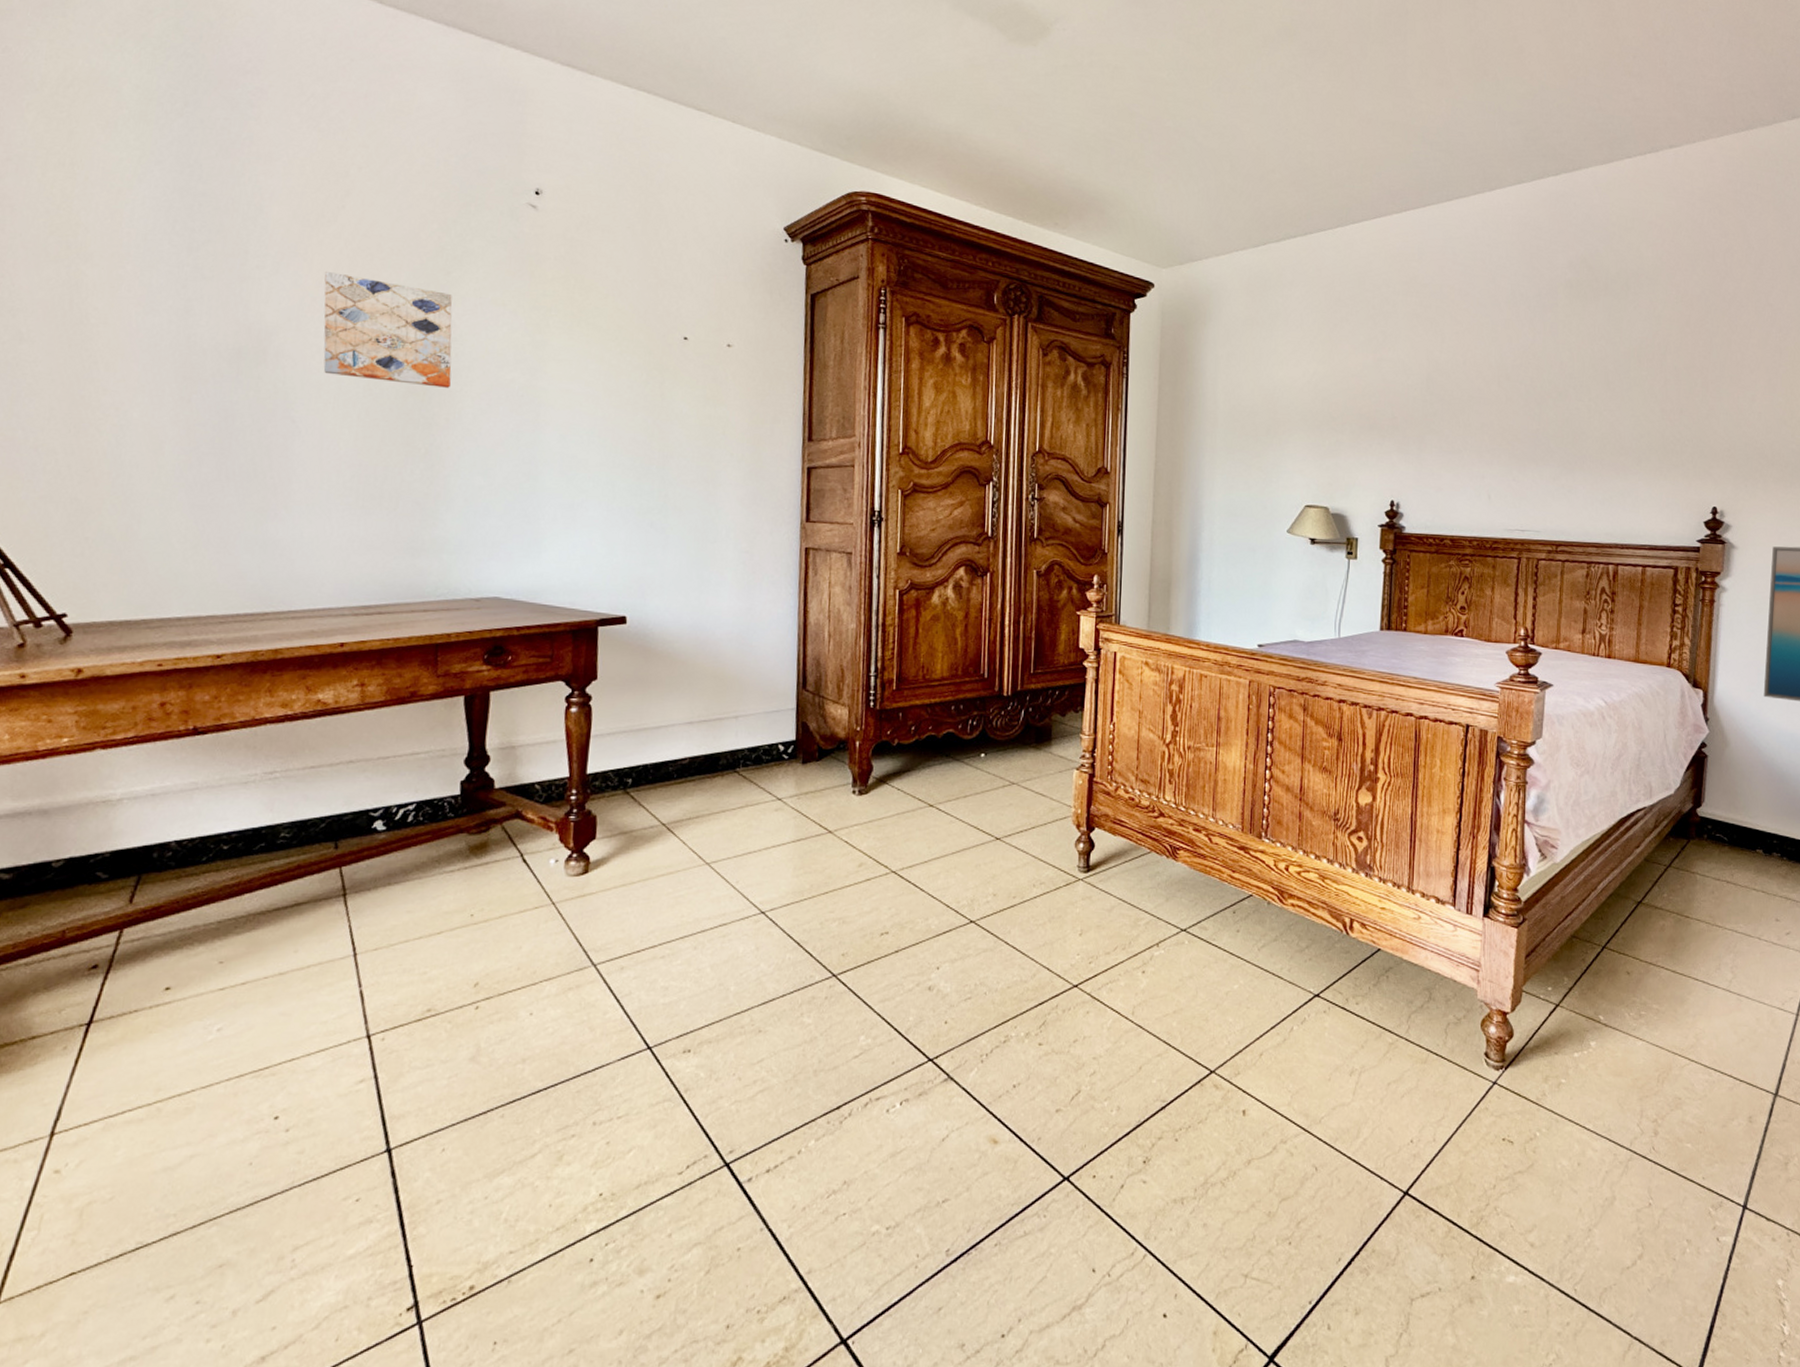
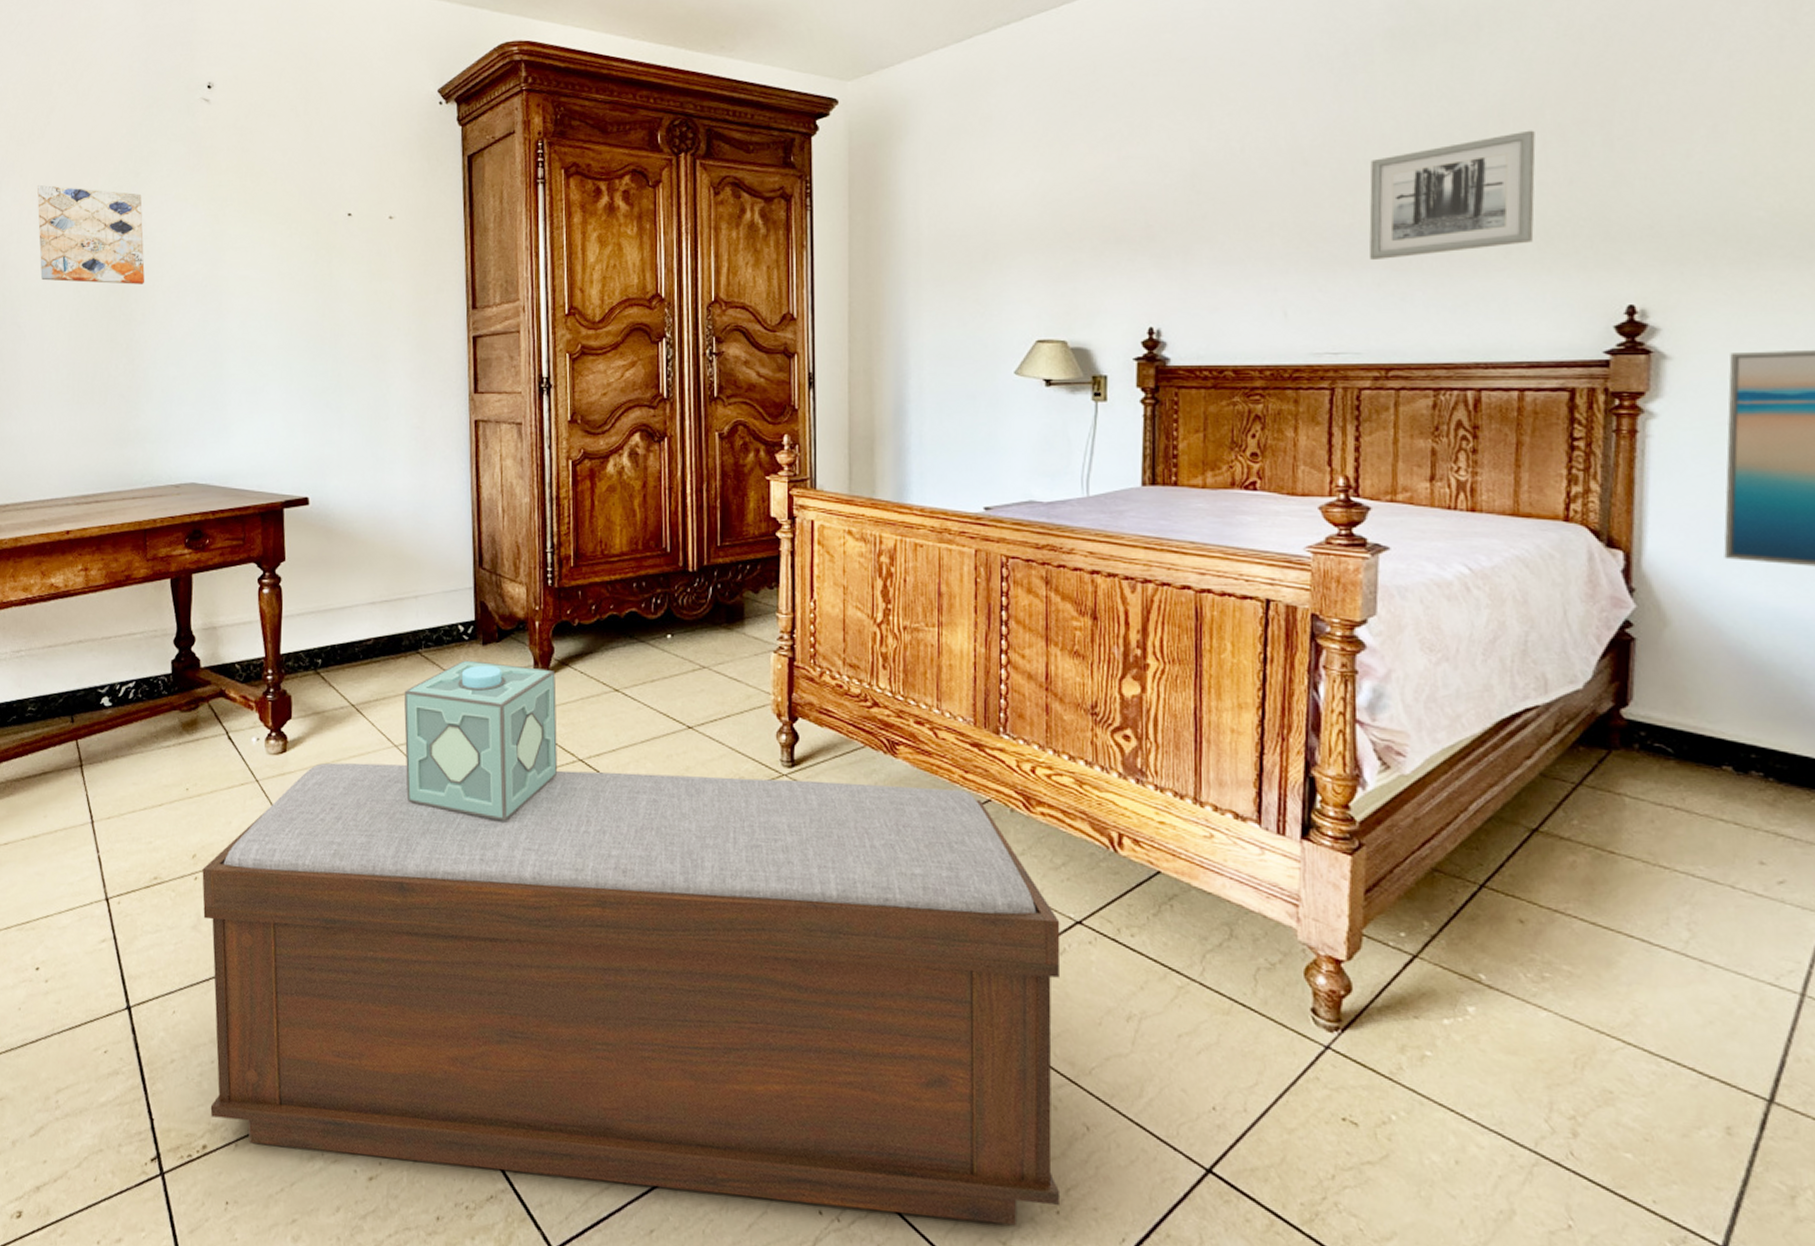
bench: none [481,881,1302,1278] -> present [202,762,1061,1226]
decorative box: none [716,778,873,933] -> present [404,660,557,821]
wall art: none [1549,369,1660,459] -> present [1369,130,1536,259]

